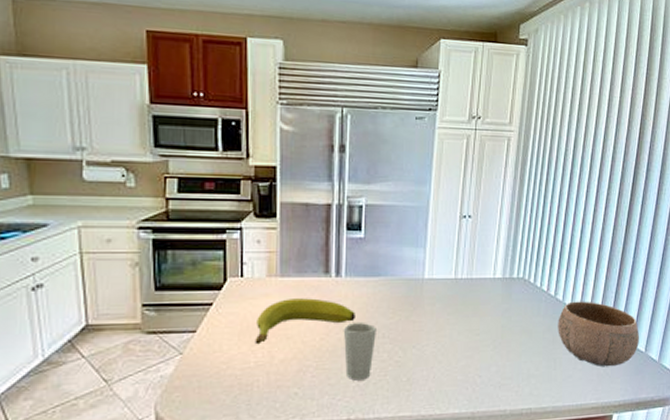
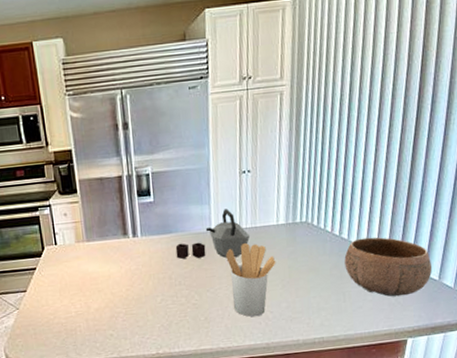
banana: present [255,298,355,345] -> none [72,257,154,298]
cup: present [343,323,376,381] -> none [144,274,174,322]
kettle: none [382,255,465,311] -> present [175,208,251,260]
utensil holder: none [437,296,489,381] -> present [226,243,276,317]

